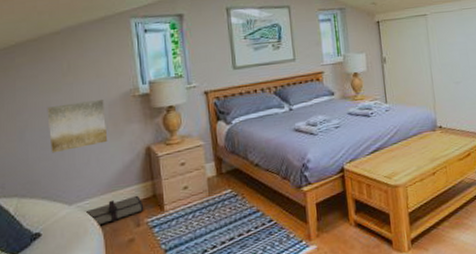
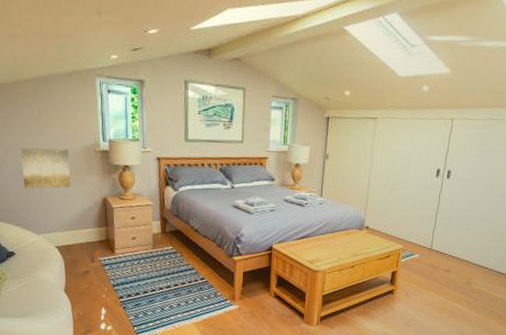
tool roll: present [85,195,144,226] -> none [50,236,98,256]

